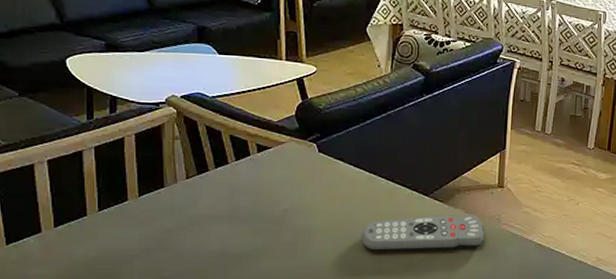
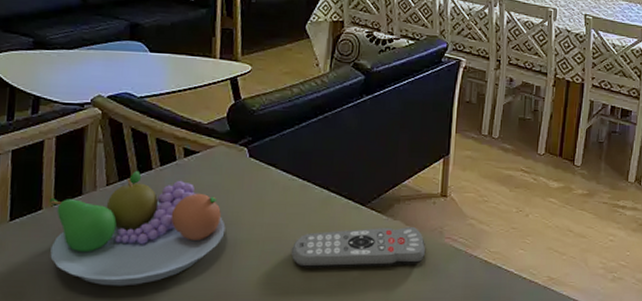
fruit bowl: none [134,165,300,269] -> present [50,170,226,286]

